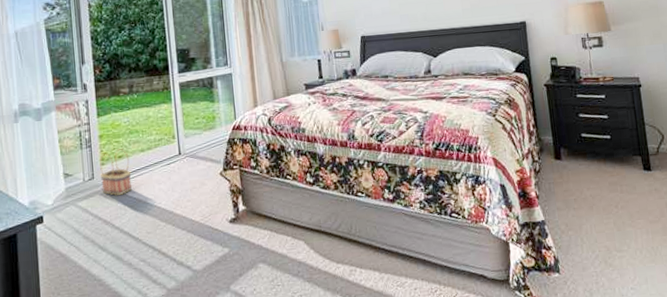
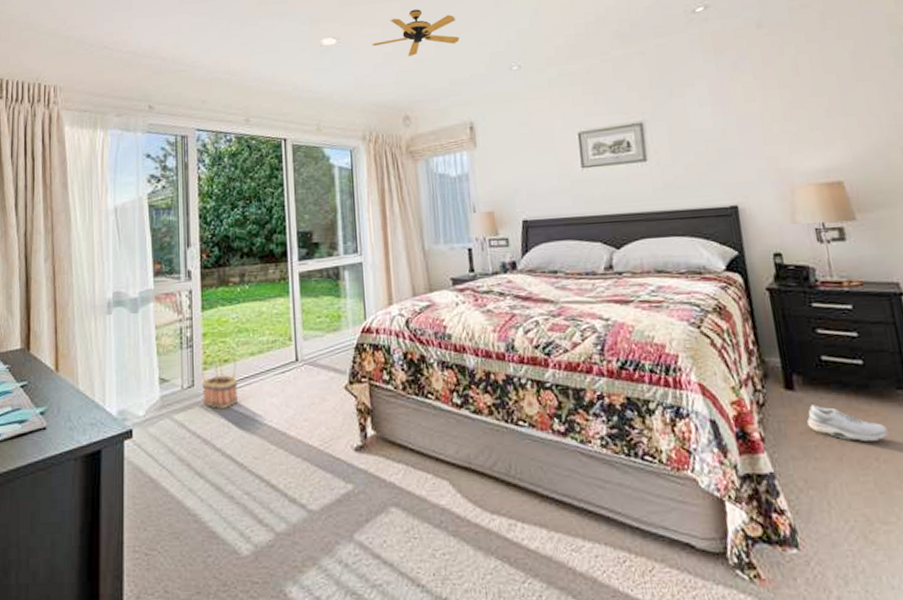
shoe: none [569,169,626,194] -> present [807,404,889,441]

